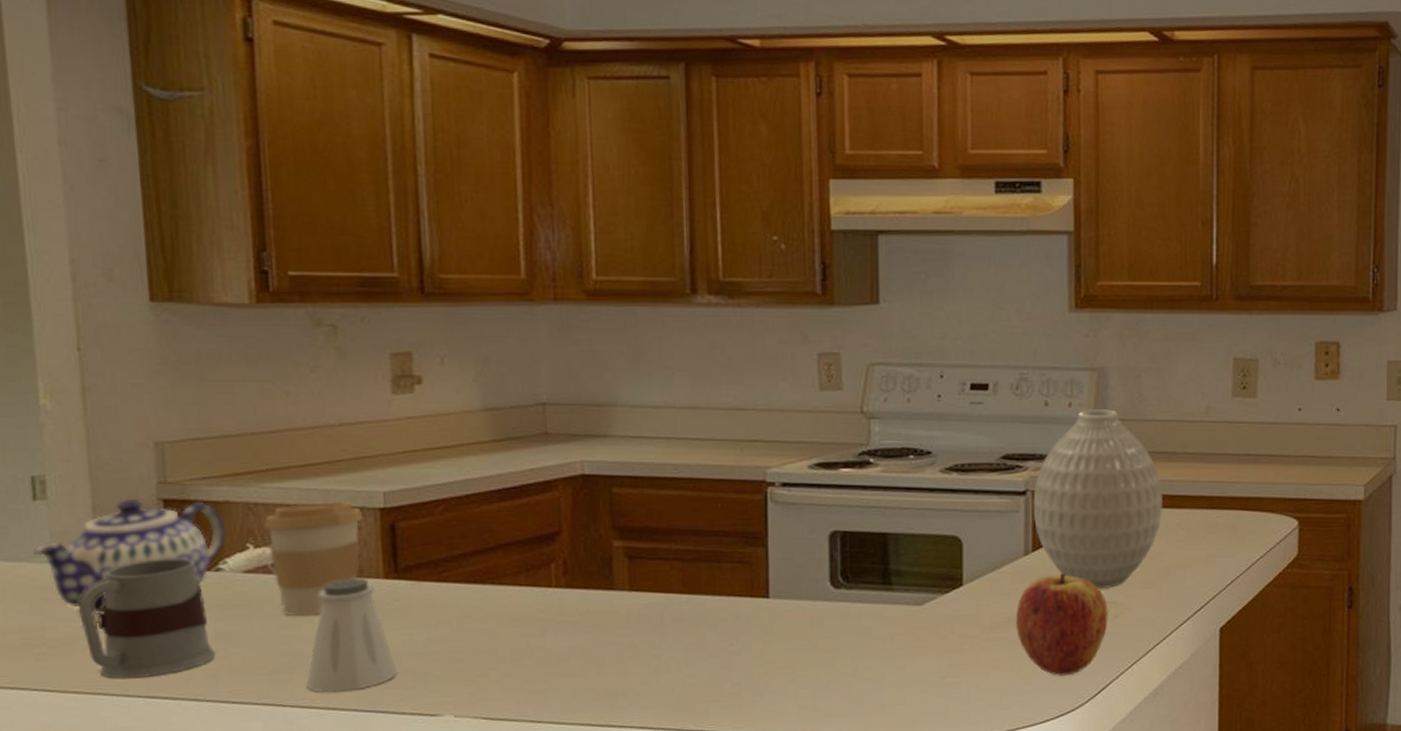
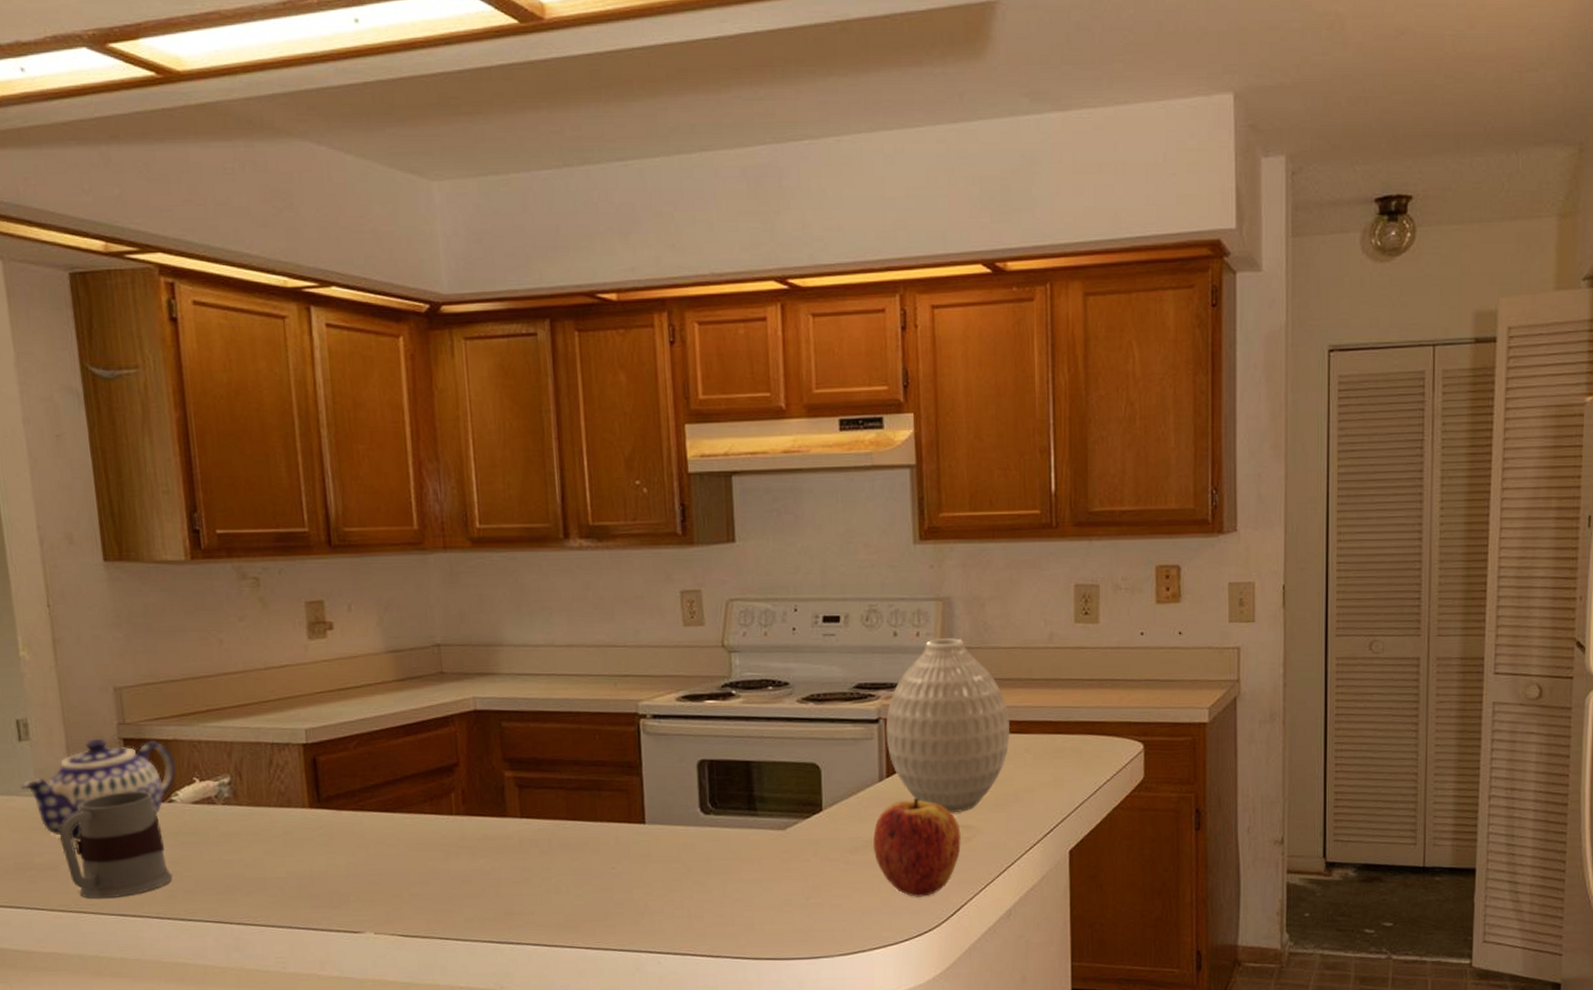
coffee cup: present [263,501,363,617] -> none [206,738,289,843]
saltshaker: present [306,578,397,693] -> none [248,807,324,912]

